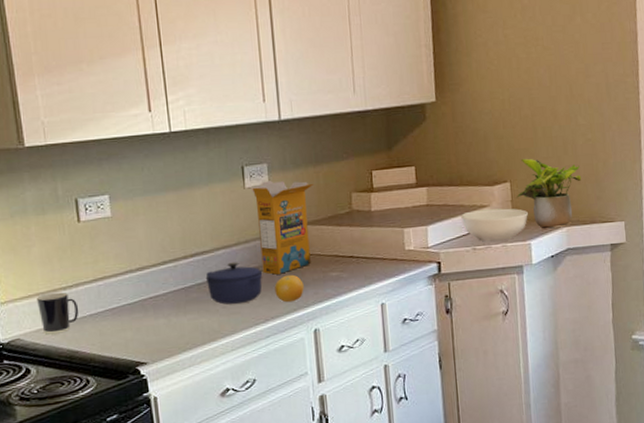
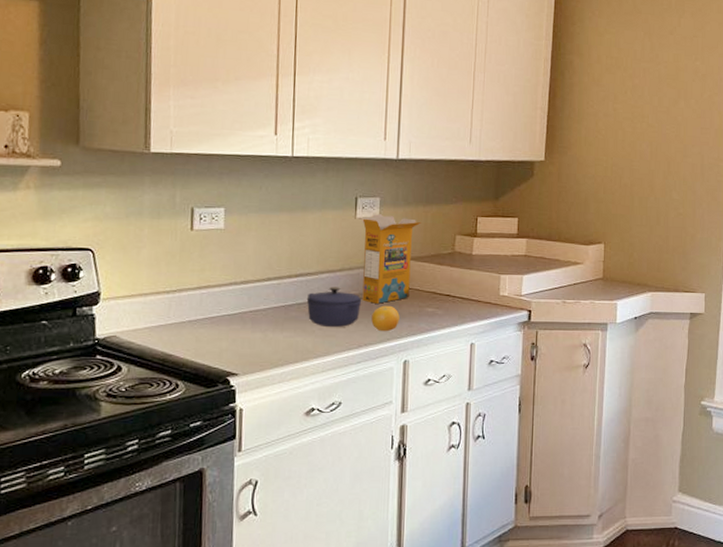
mug: present [37,292,79,335] -> none [138,295,179,335]
bowl: present [461,208,529,242] -> none [555,266,618,299]
potted plant: present [515,158,582,229] -> none [607,223,670,292]

